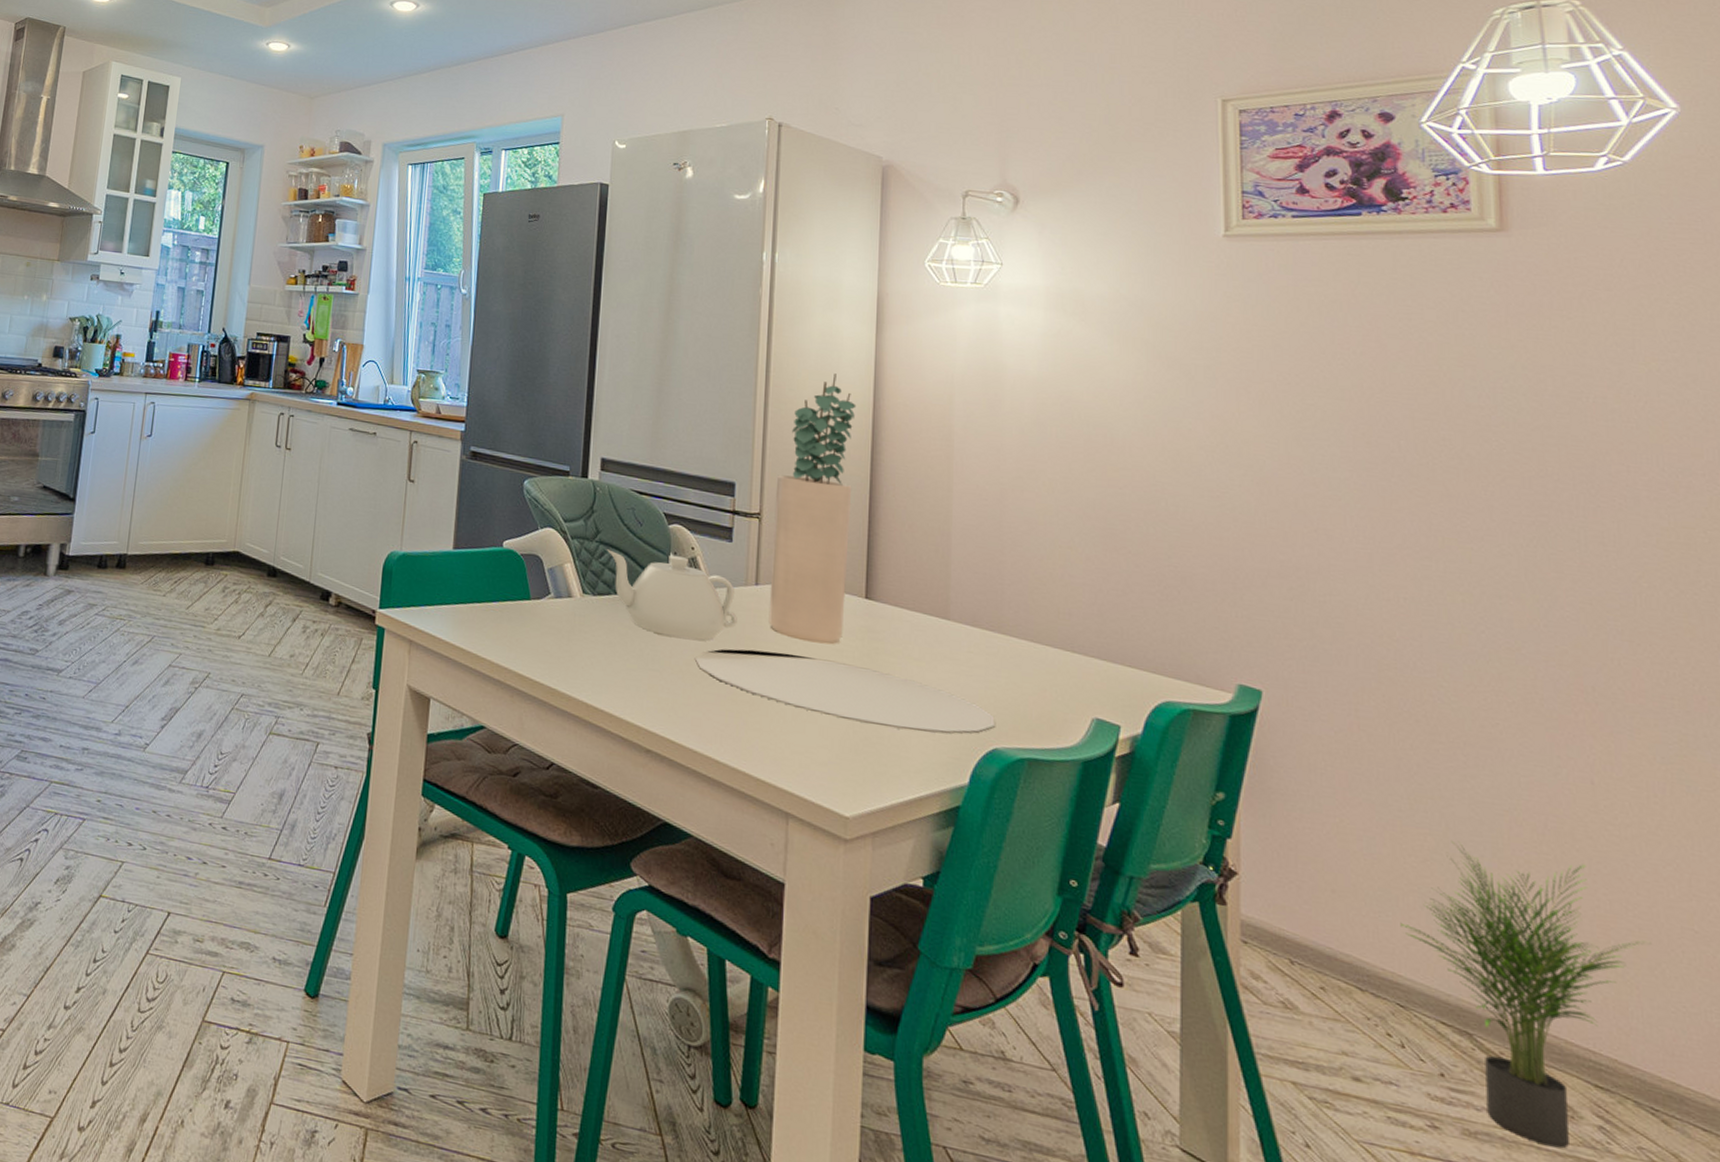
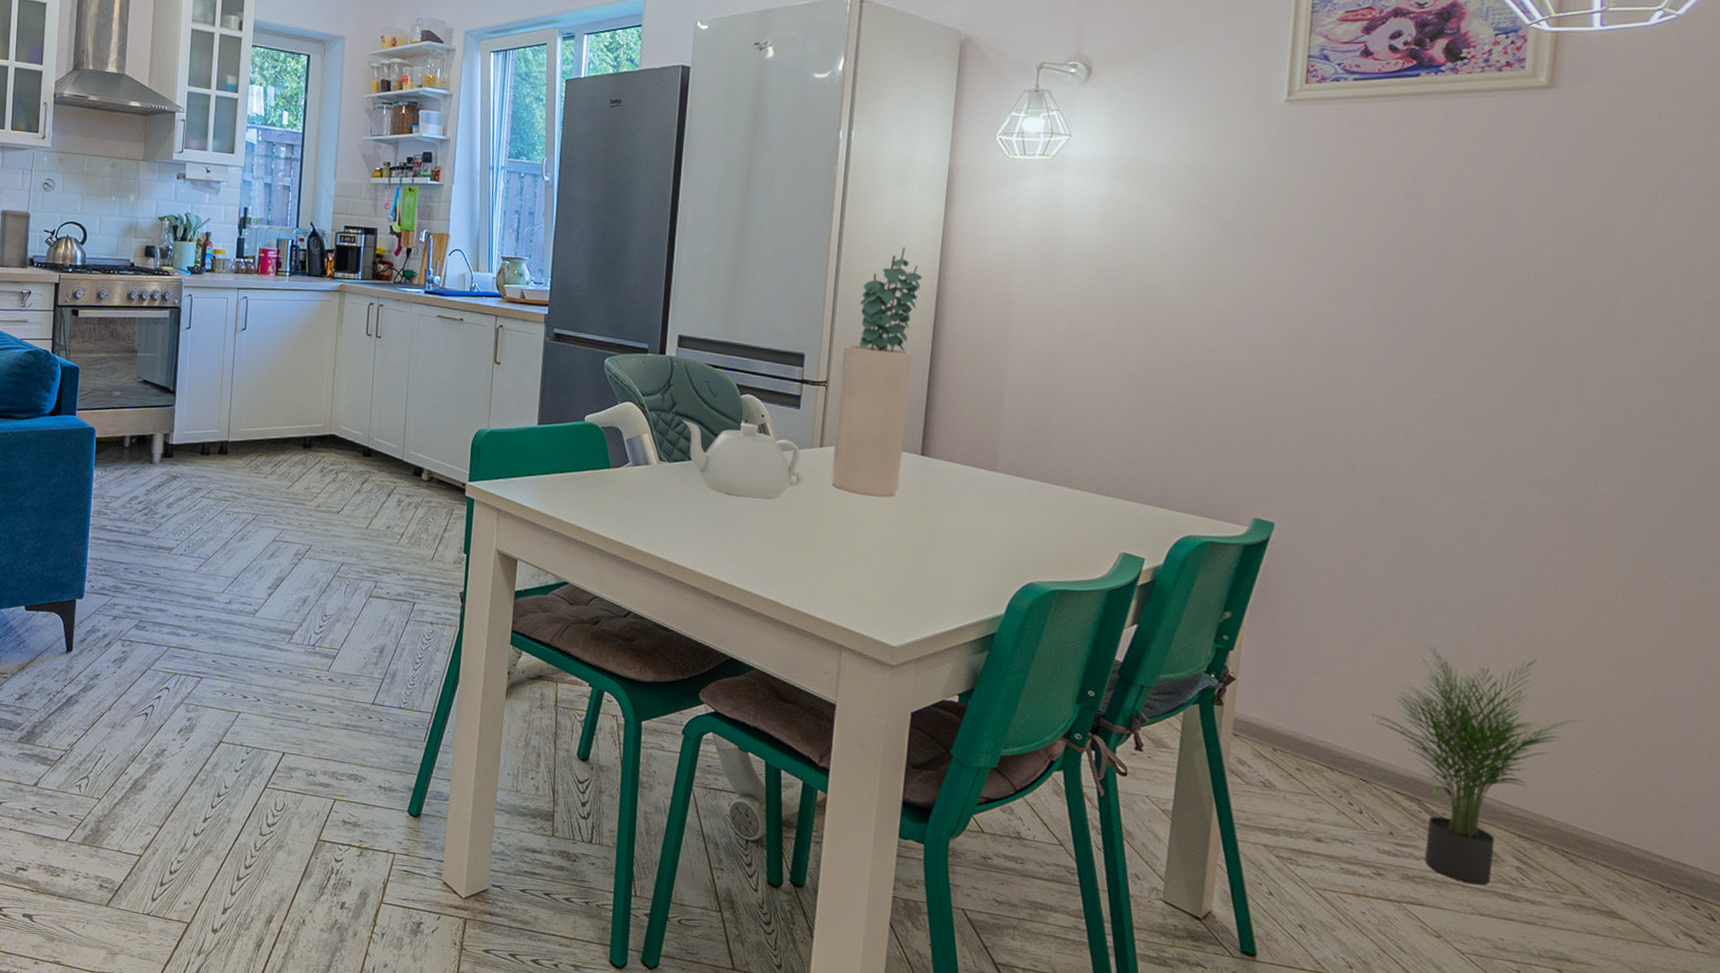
placemat: present [694,648,995,734] -> none [761,505,1032,572]

